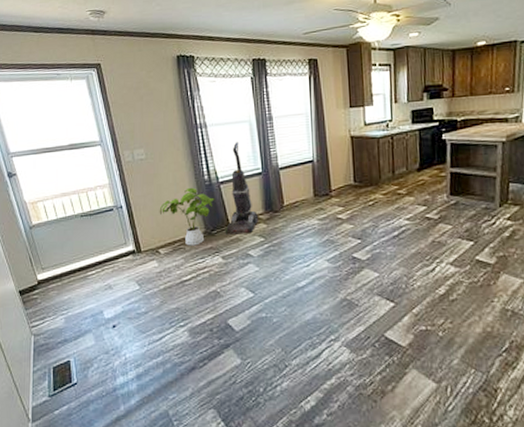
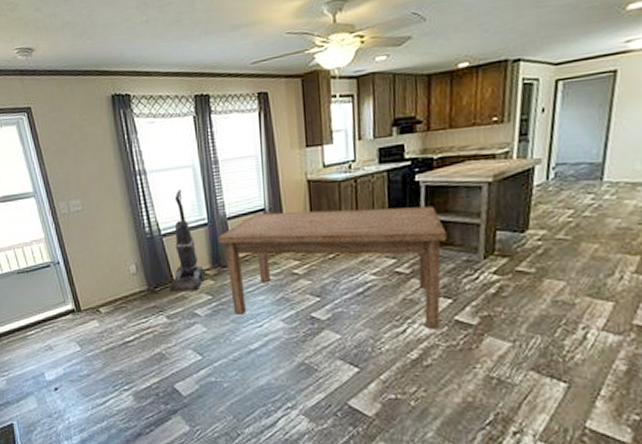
house plant: present [159,187,216,246] -> none [98,241,158,304]
dining table: none [270,161,469,267] -> present [217,206,447,328]

